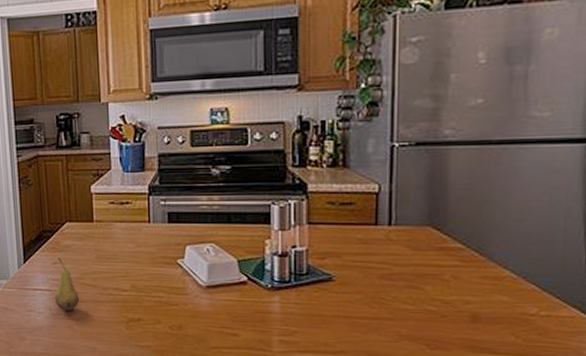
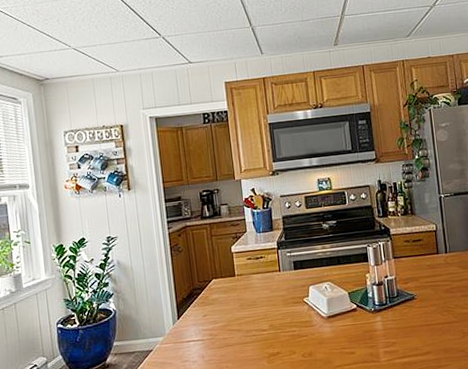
fruit: present [54,257,80,312] -> none [206,309,228,357]

